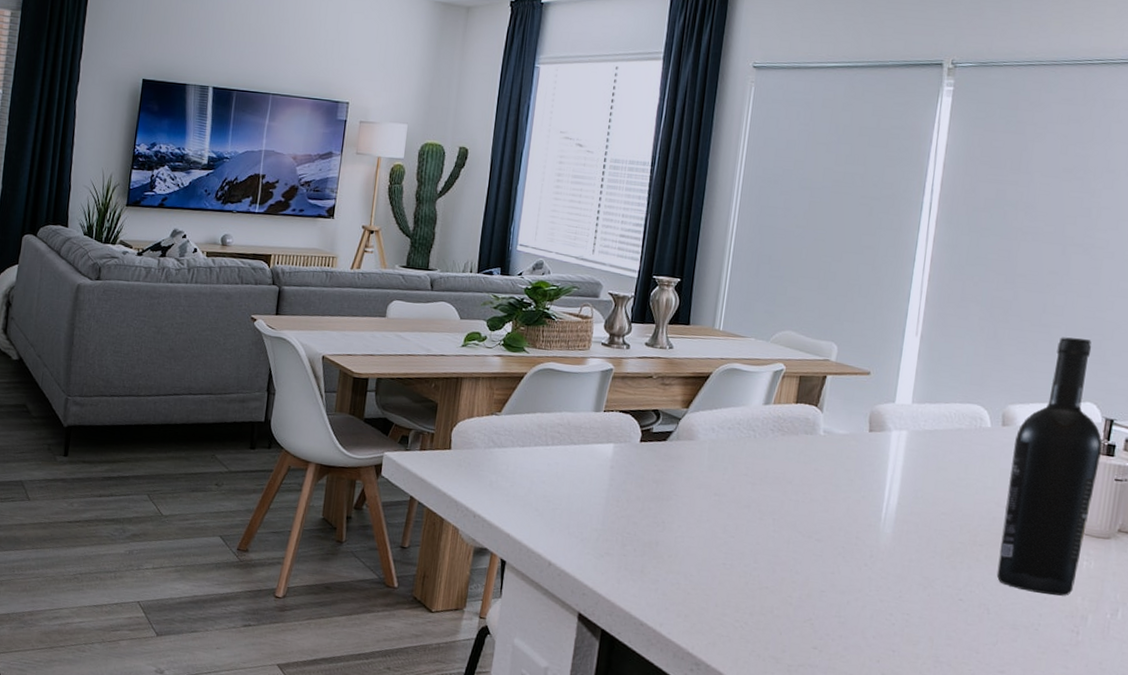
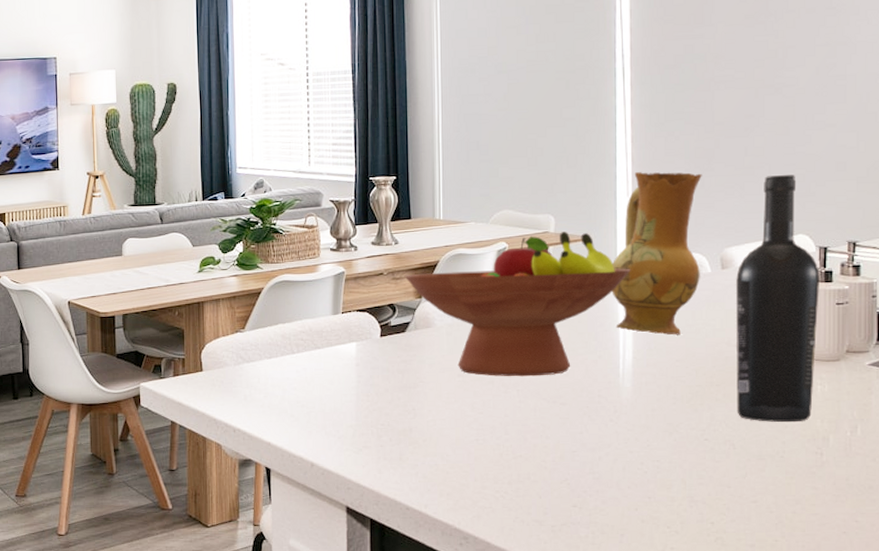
fruit bowl: none [674,361,909,509] -> present [404,232,631,377]
ceramic jug: none [884,312,996,488] -> present [612,172,702,335]

